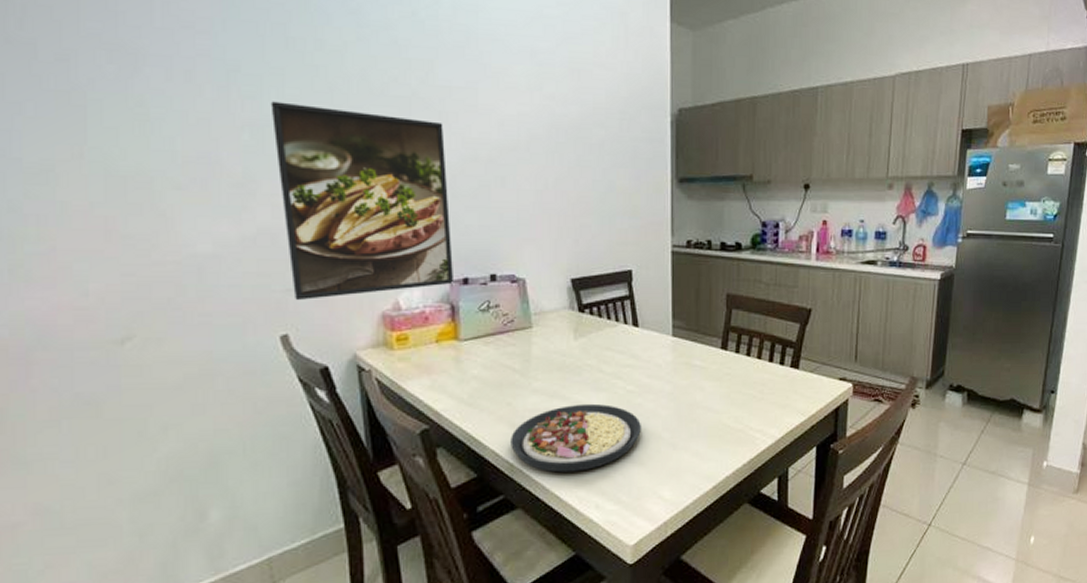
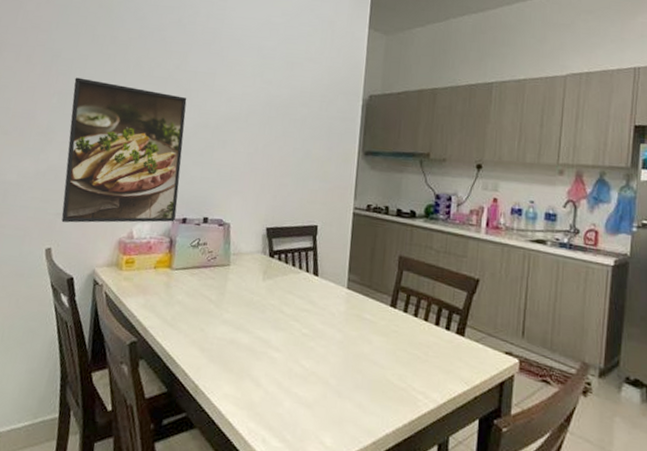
plate: present [511,403,641,473] -> none [198,339,311,404]

